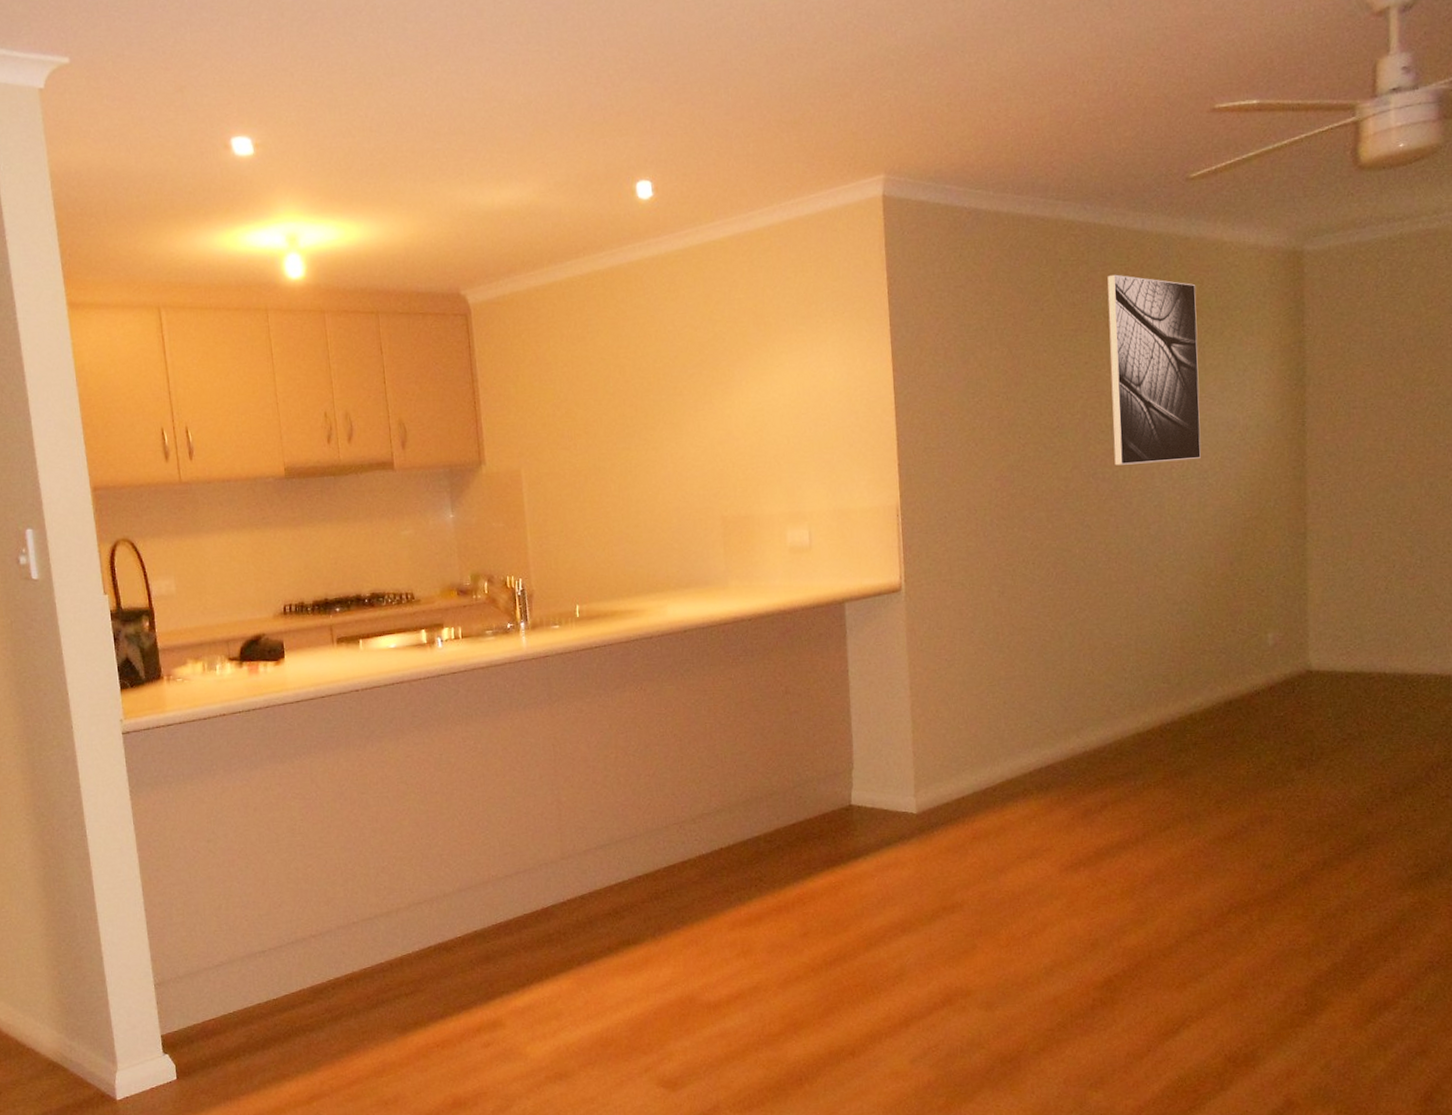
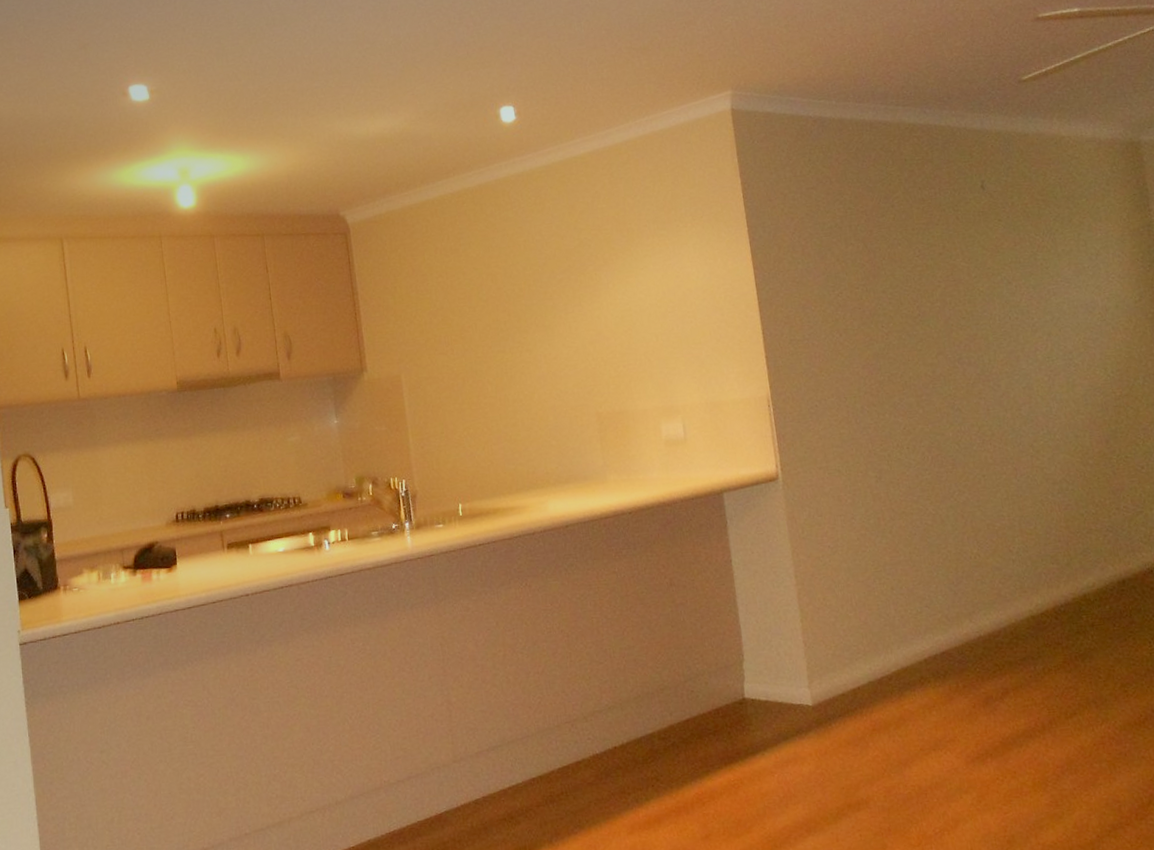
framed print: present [1107,274,1201,466] -> none [953,170,1064,350]

